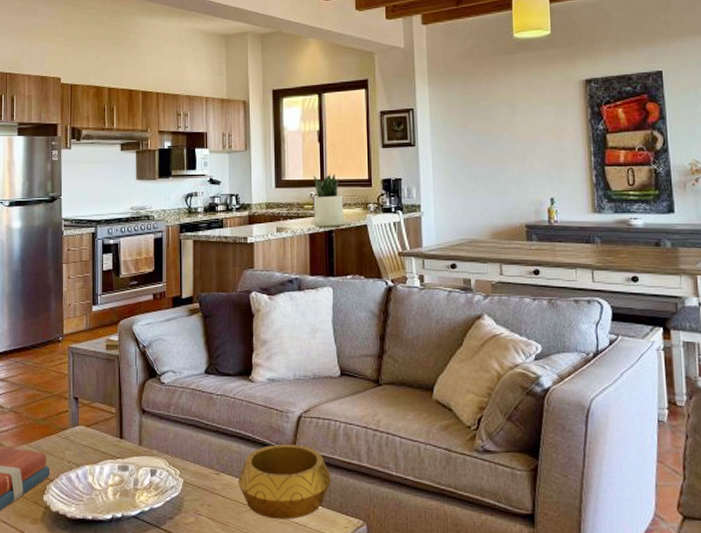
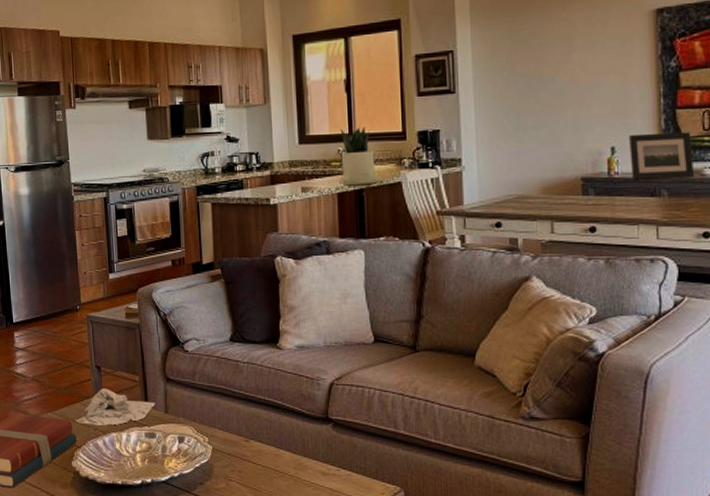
tissue: none [50,420,130,458] -> present [75,388,156,426]
decorative bowl: present [237,443,331,519] -> none [268,411,366,486]
picture frame: none [566,186,623,228] -> present [629,132,695,180]

